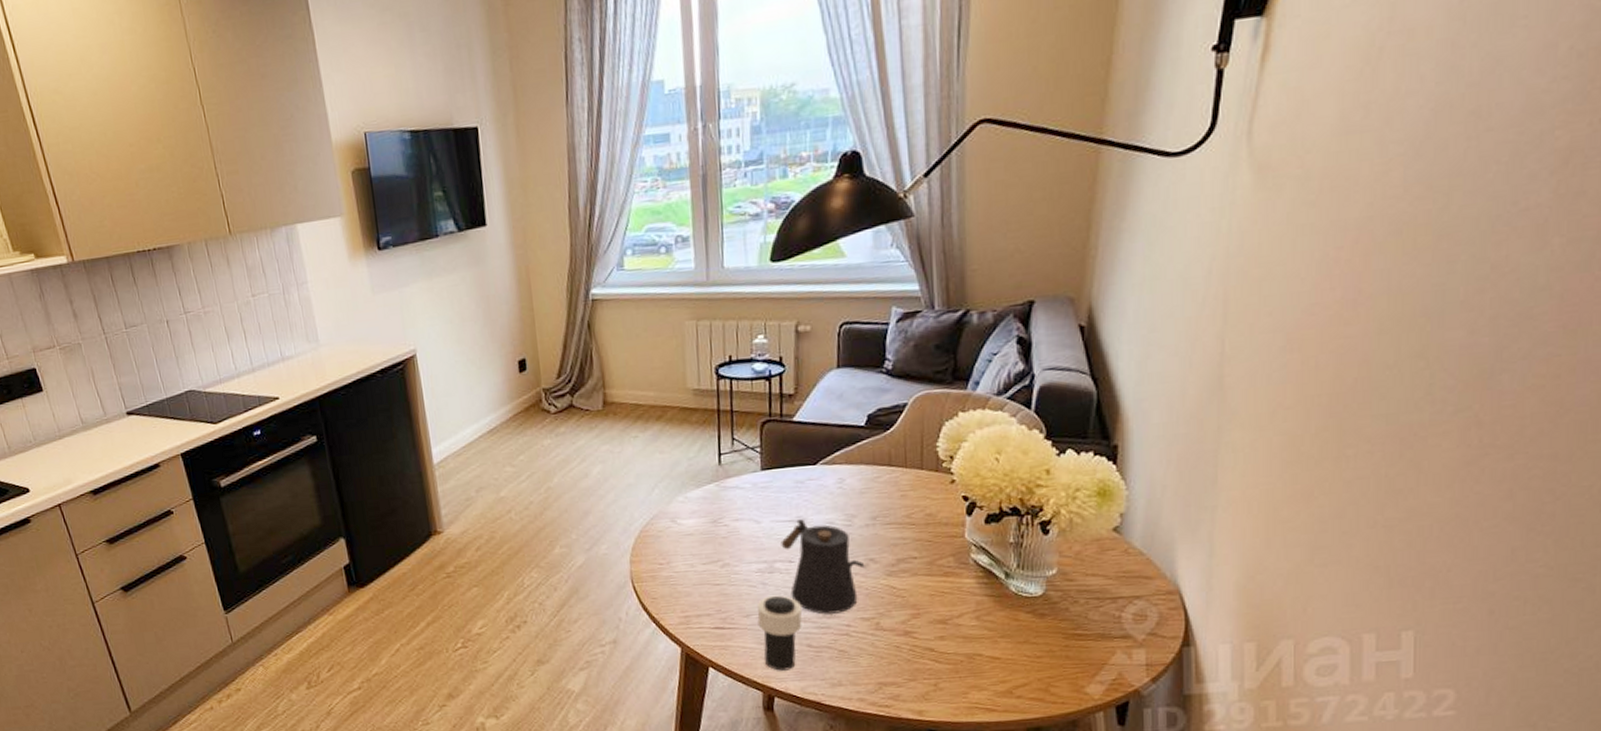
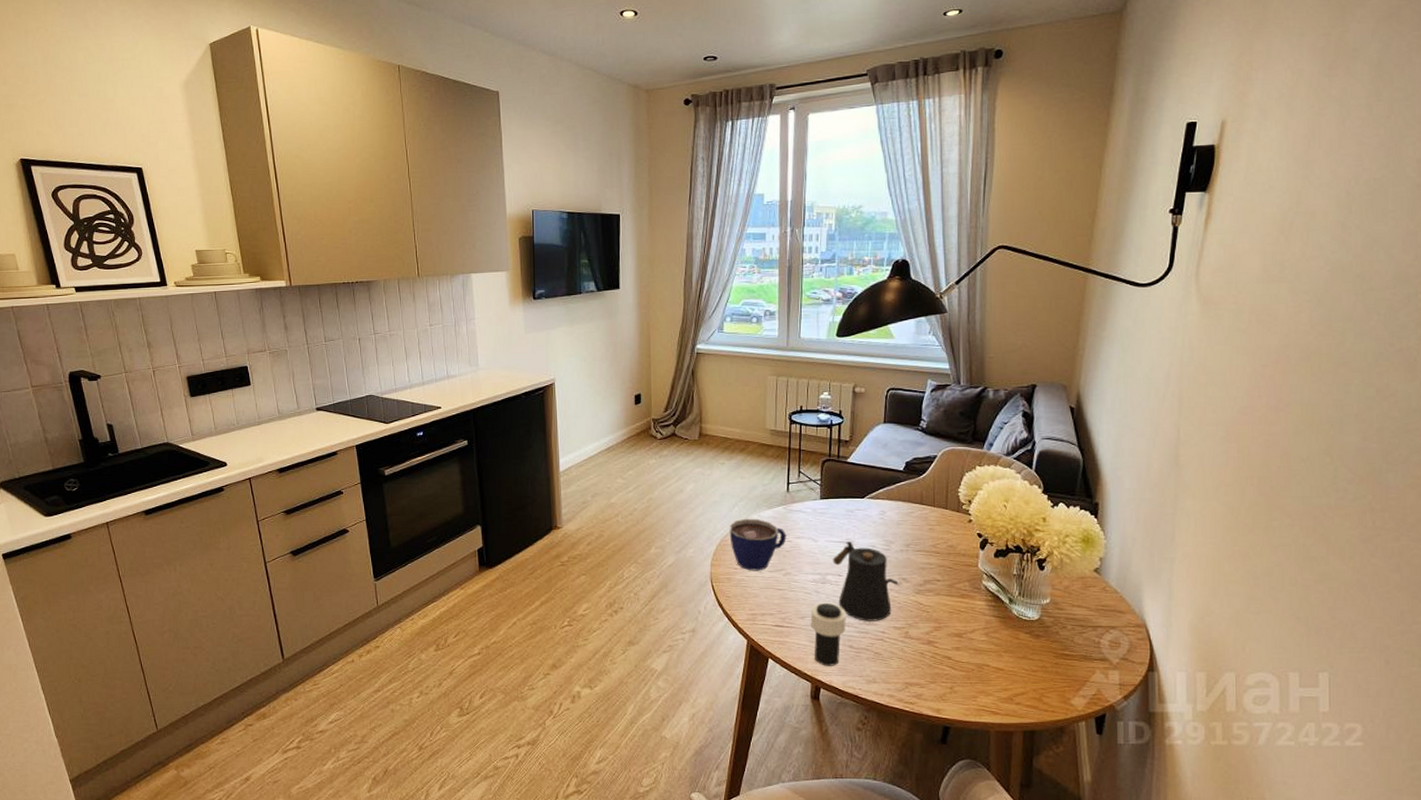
cup: none [649,501,722,565] -> present [729,518,787,571]

